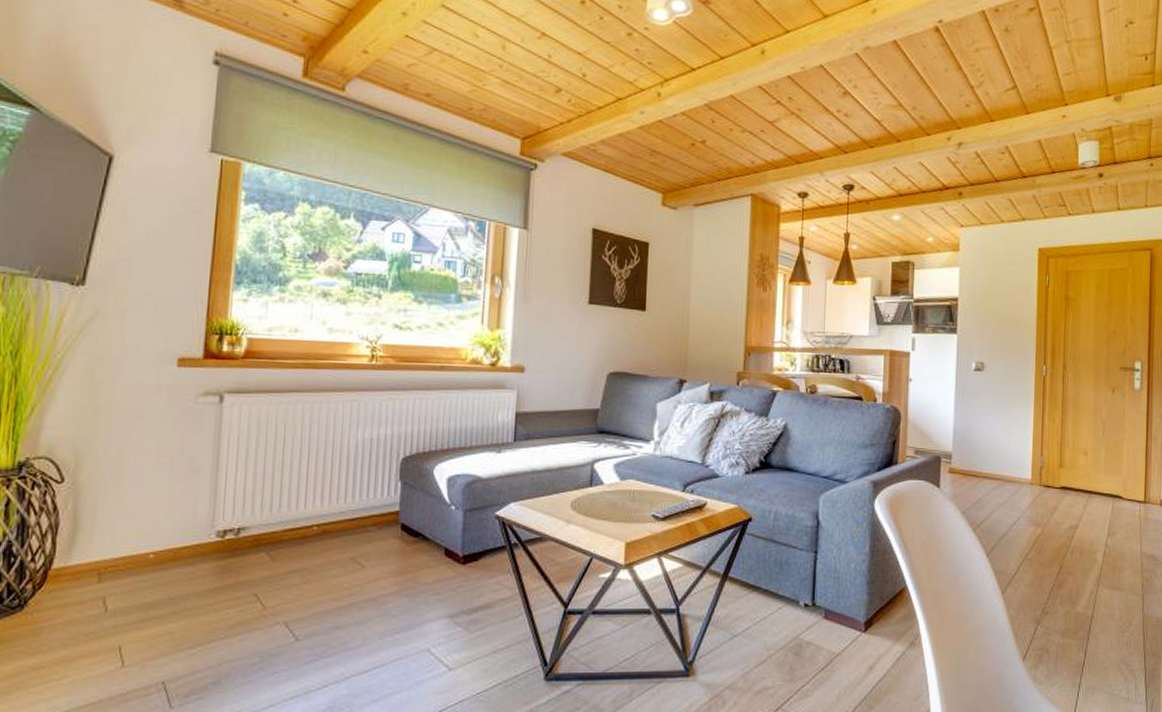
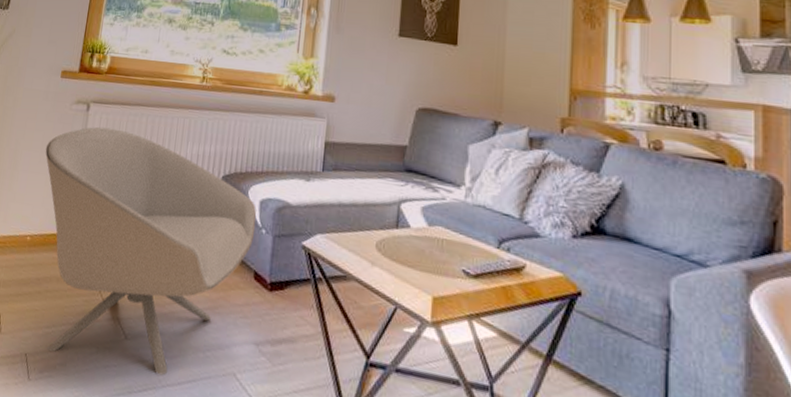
armchair: none [164,419,444,673] -> present [45,126,256,376]

